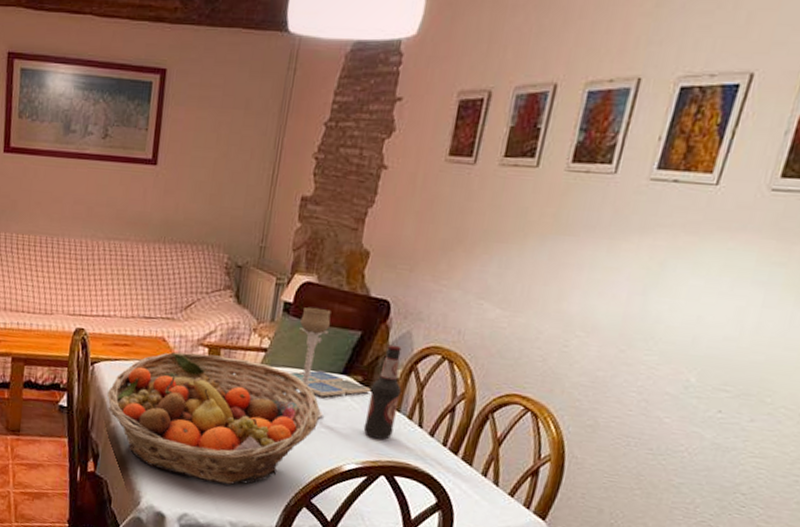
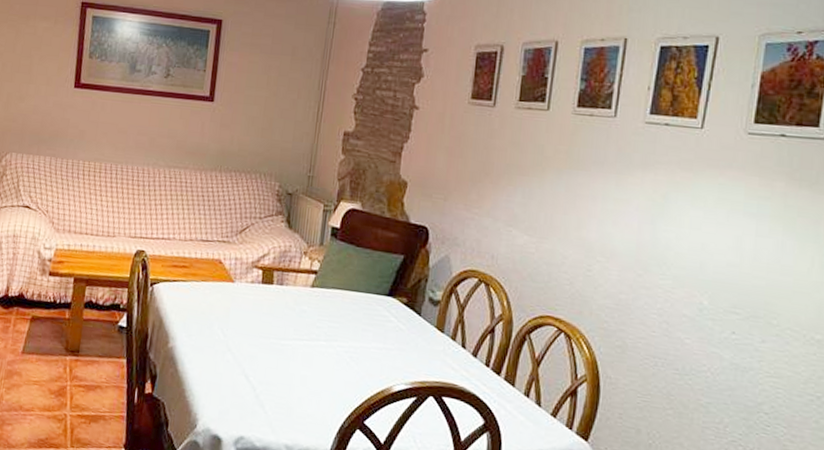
fruit basket: present [107,352,320,485] -> none [166,273,369,406]
drink coaster: present [275,370,371,397] -> none [325,292,416,318]
candle holder: present [299,306,331,418] -> none [347,231,375,339]
bottle: present [363,344,402,440] -> none [410,268,444,360]

